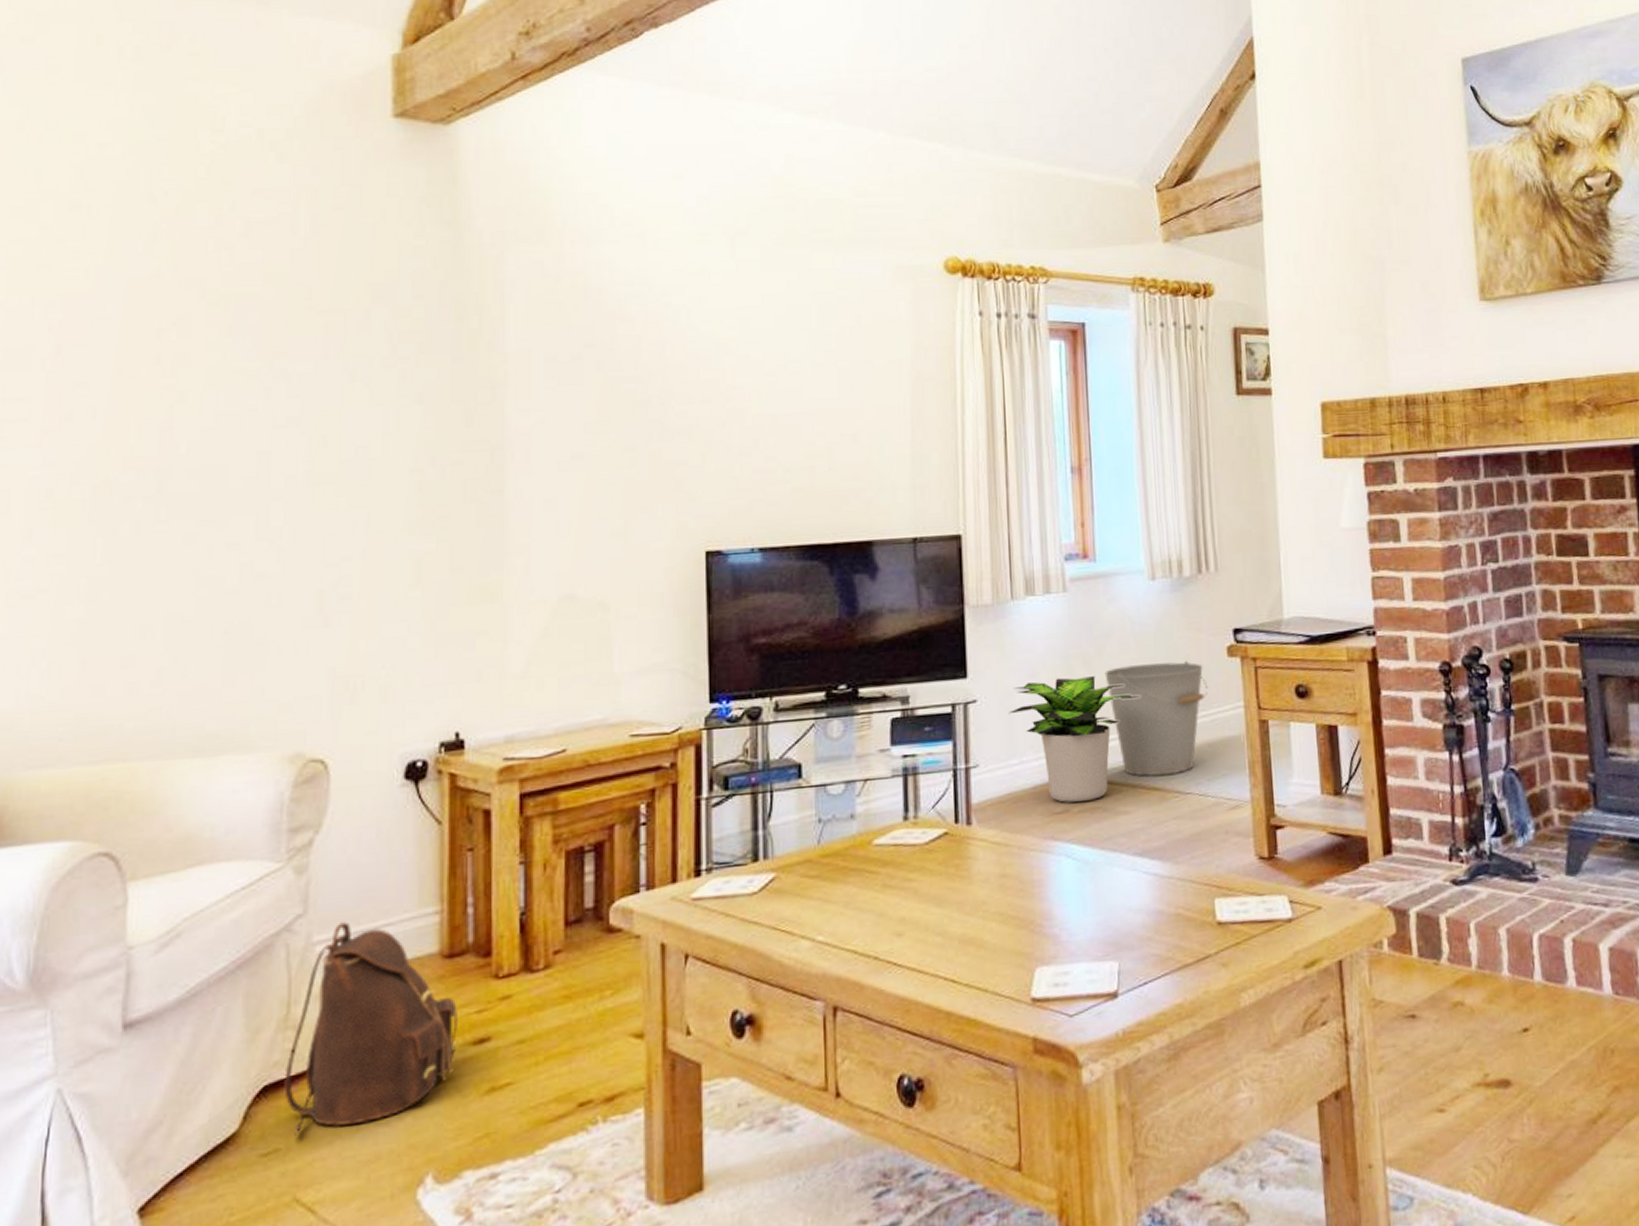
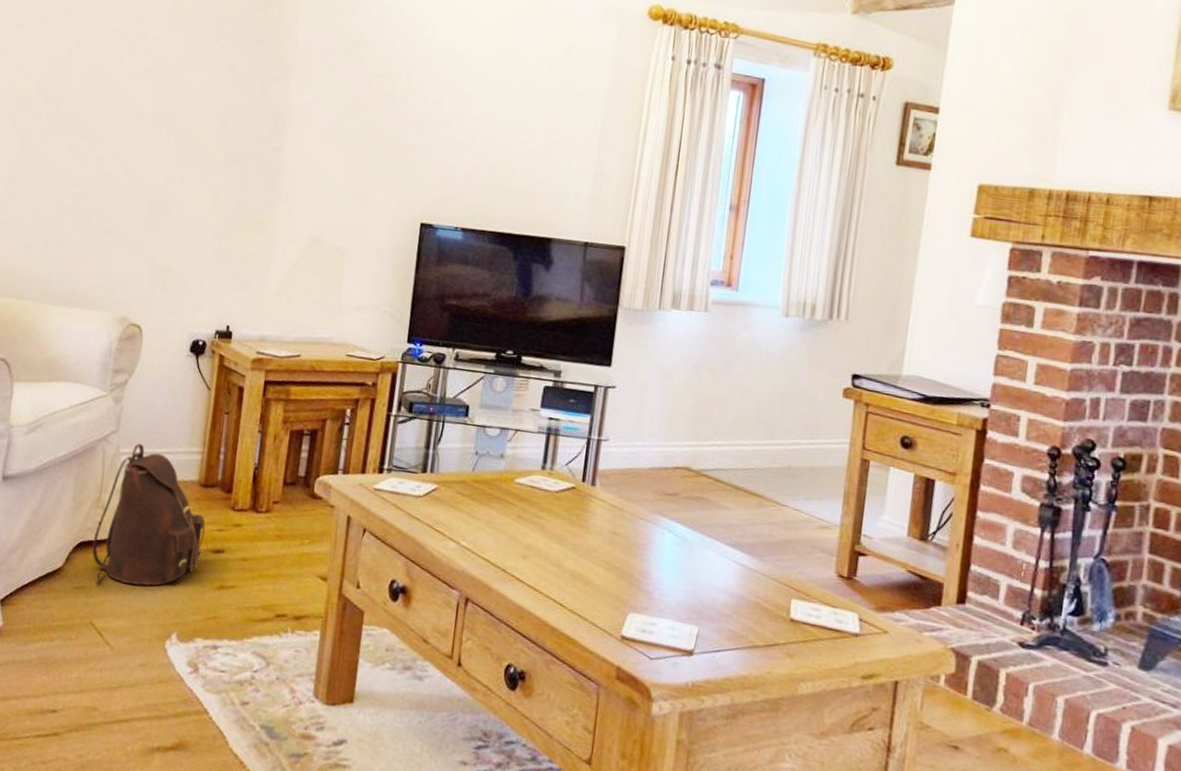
potted plant: present [1008,676,1140,803] -> none [640,382,757,491]
bucket: present [1104,661,1209,777] -> none [728,385,820,488]

